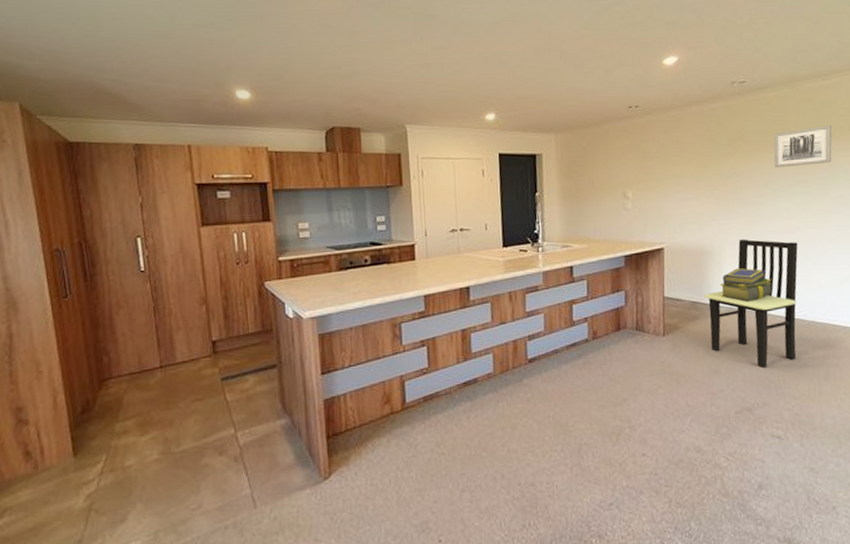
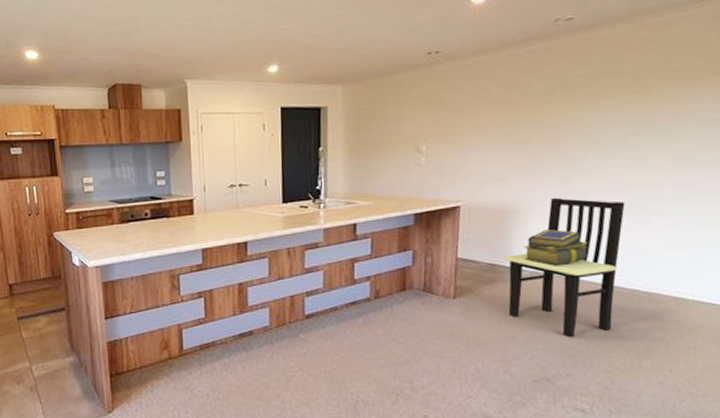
wall art: present [773,125,832,168] -> none [602,66,683,118]

